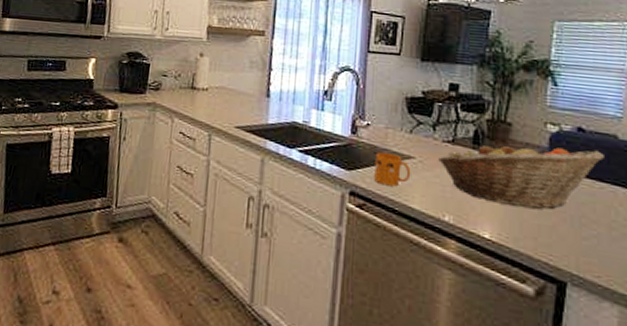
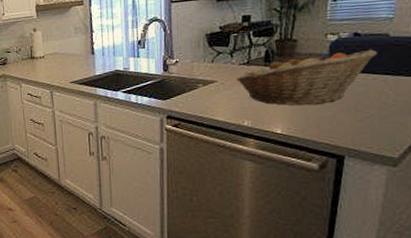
mug: present [374,152,411,187] -> none [185,81,215,107]

